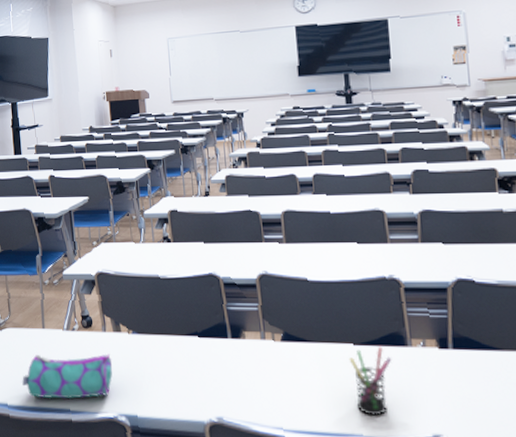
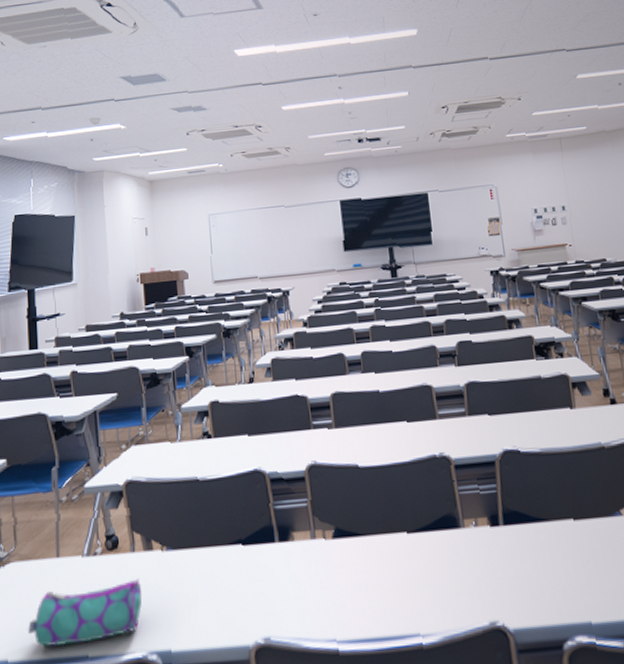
pen holder: present [349,346,392,416] -> none [403,531,446,611]

